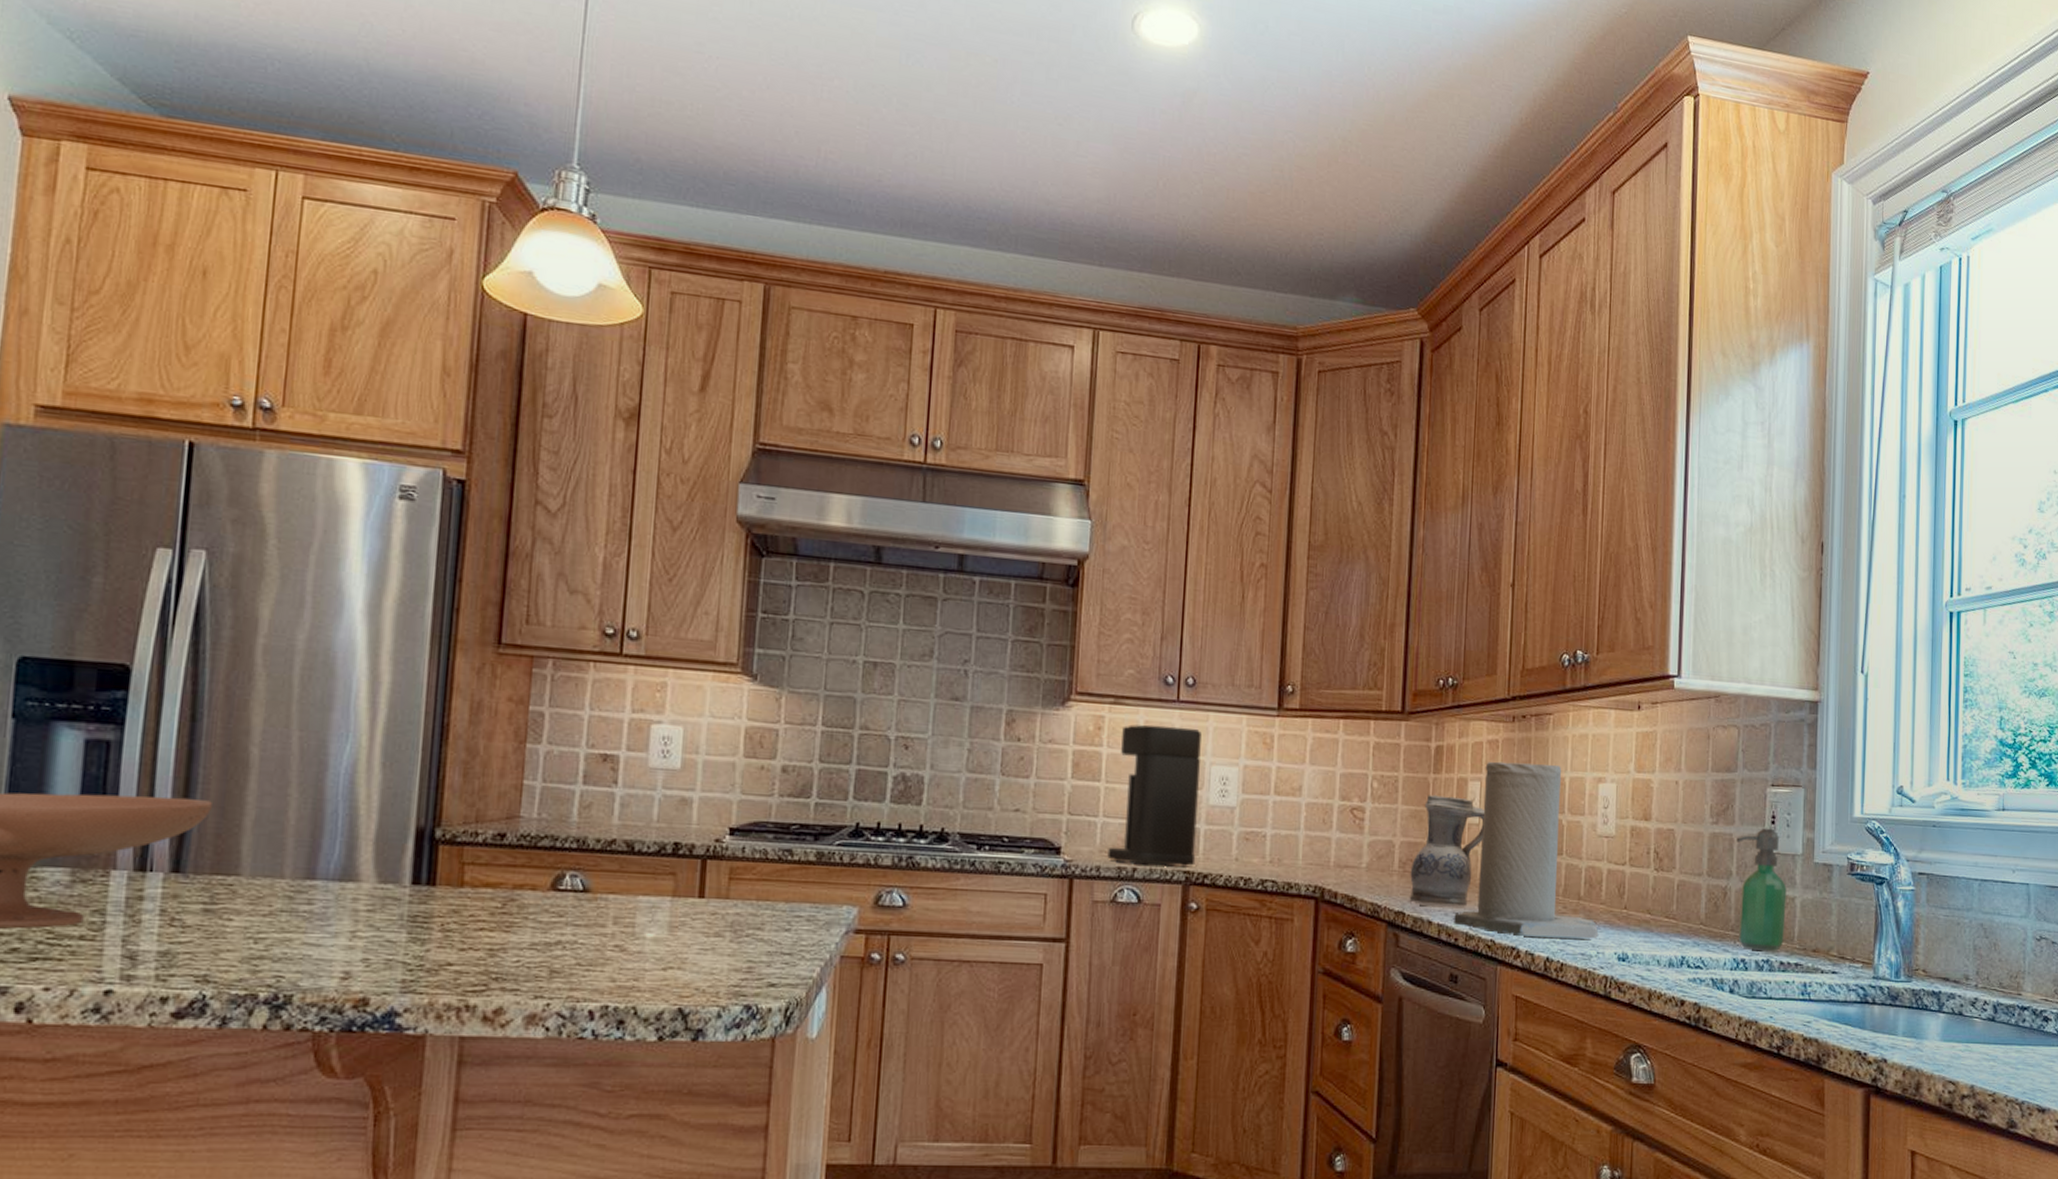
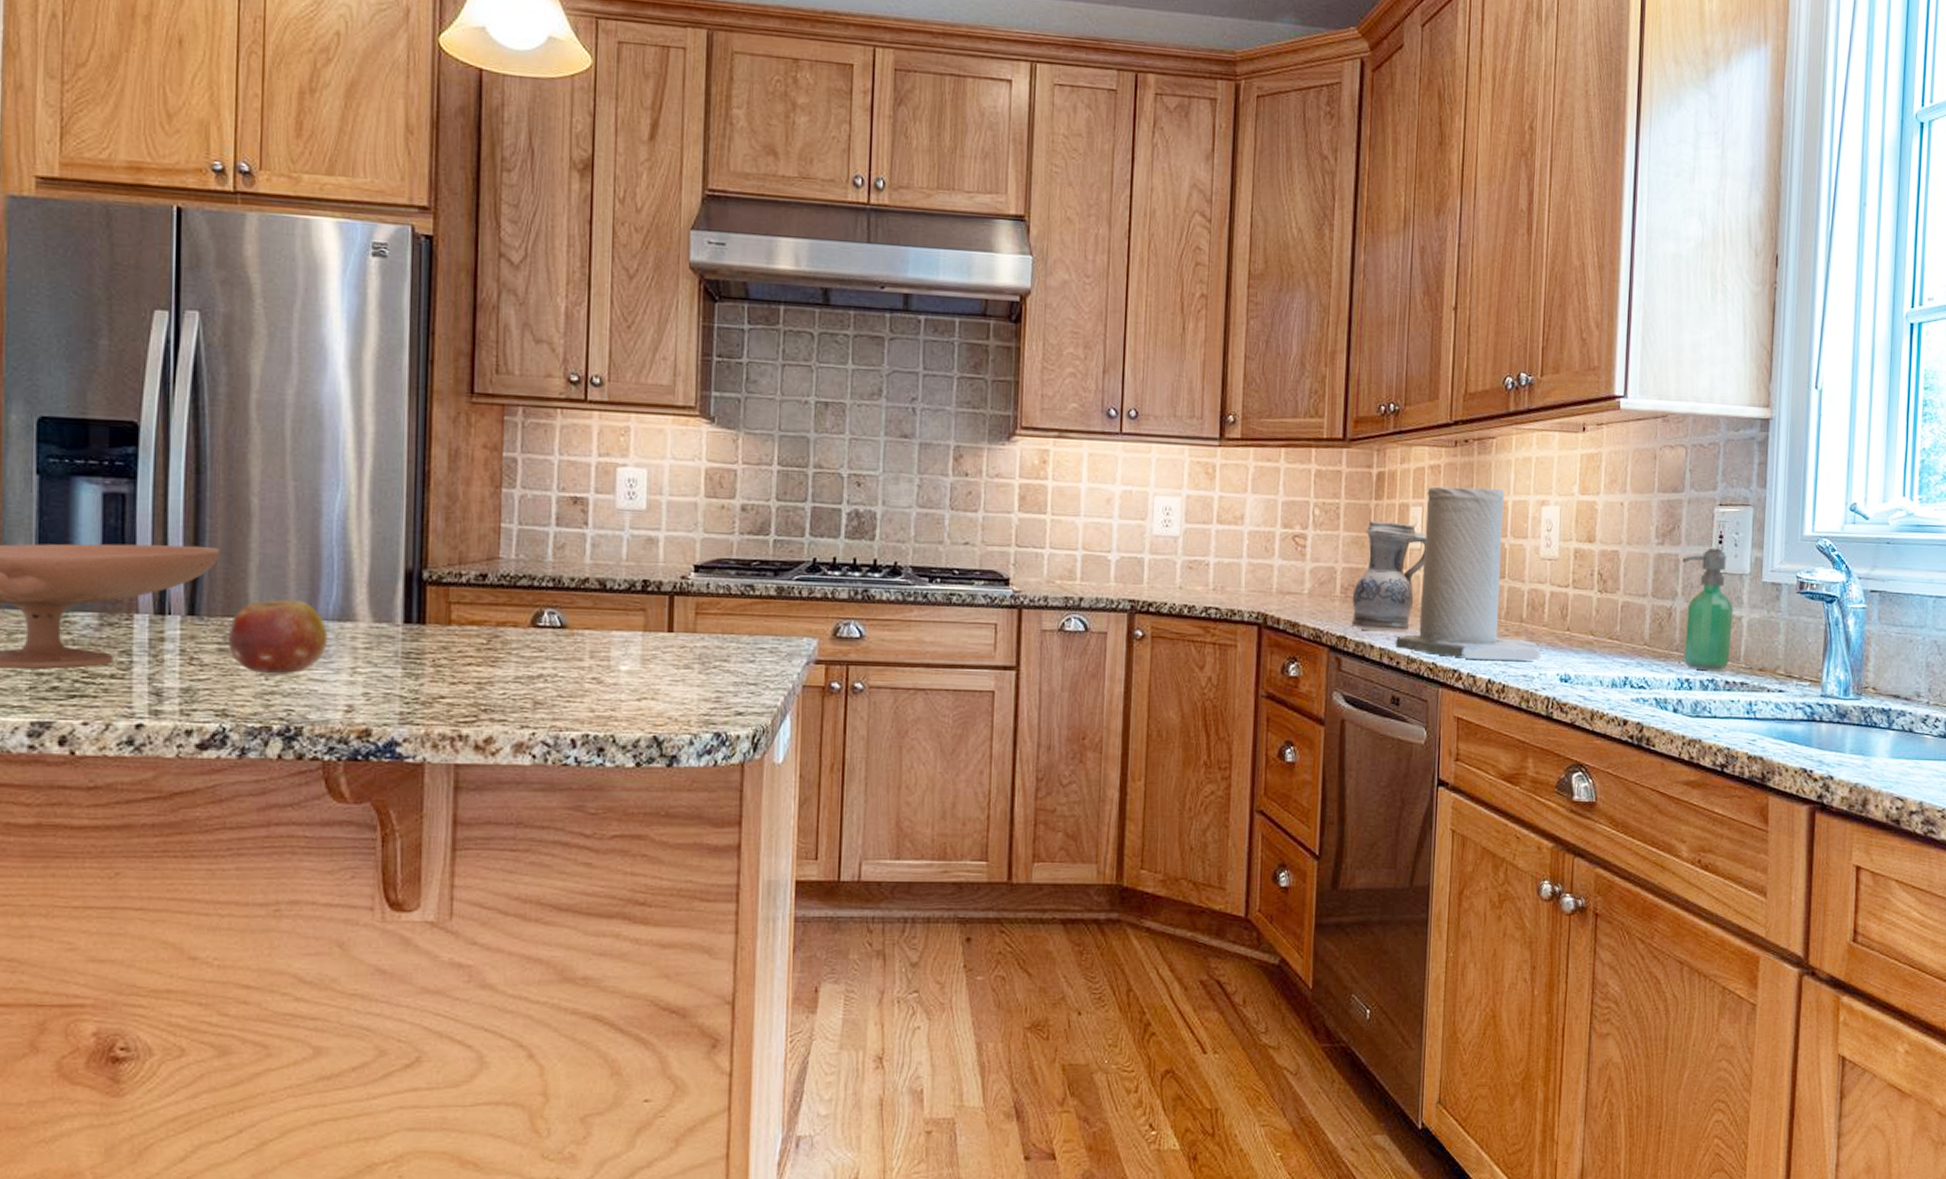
fruit: none [214,857,327,940] -> present [227,600,328,676]
coffee maker: present [1107,724,1202,867] -> none [1055,457,1145,596]

